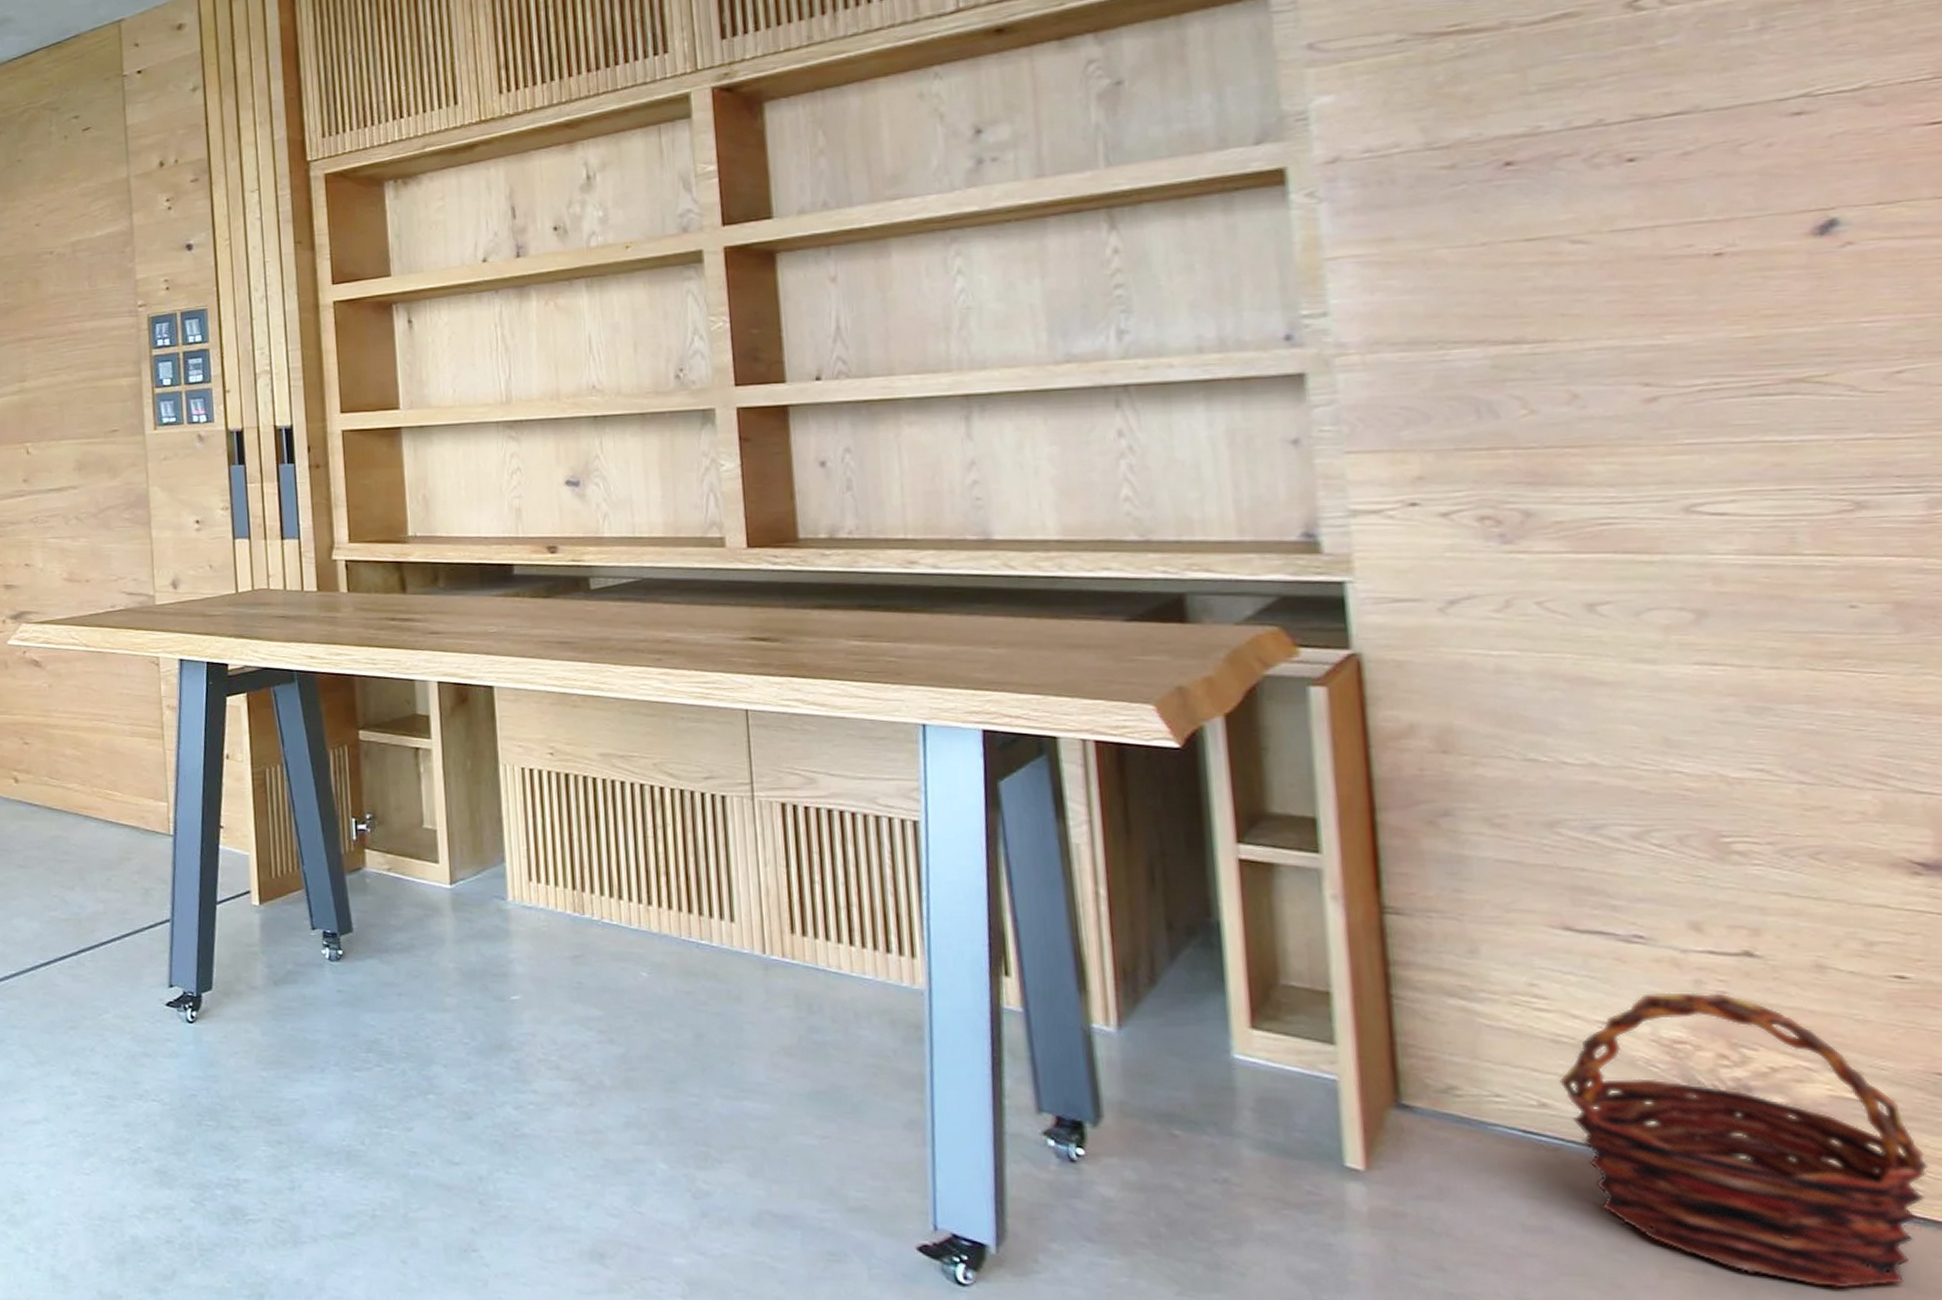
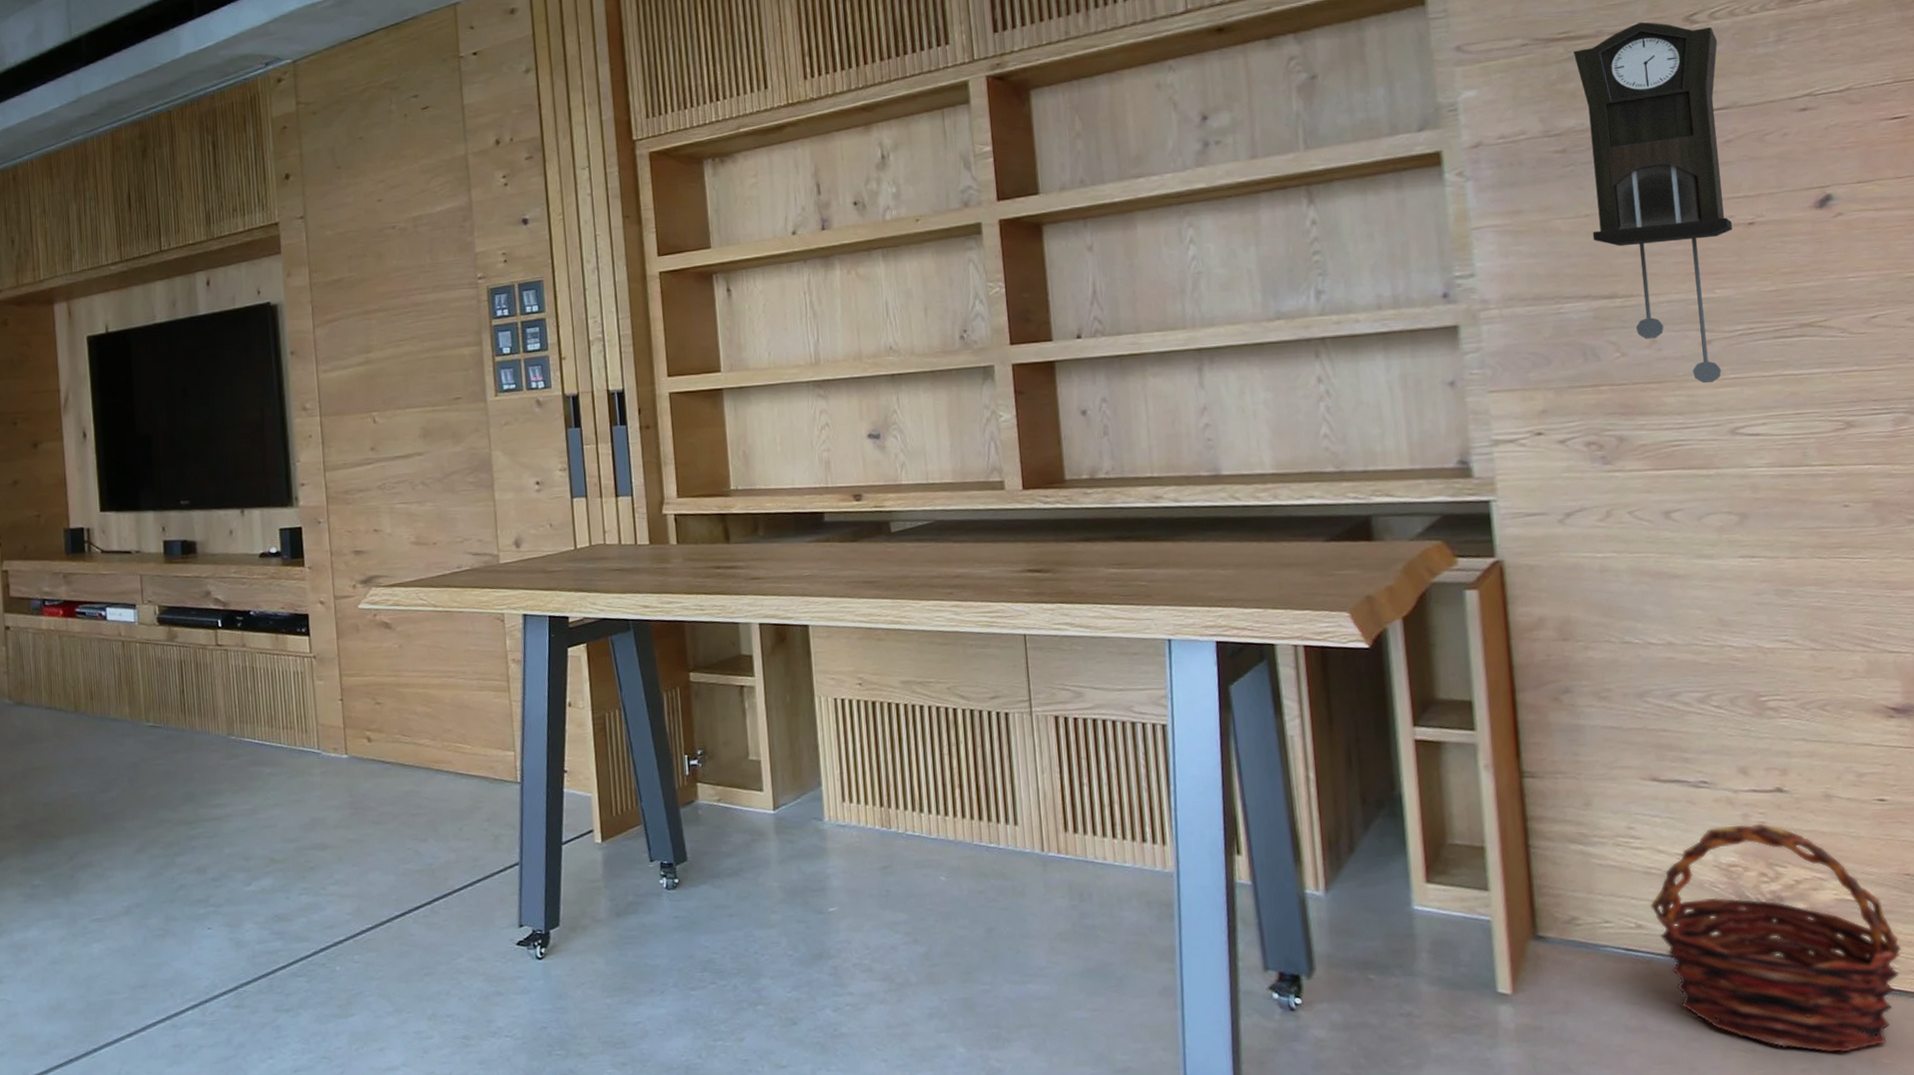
pendulum clock: none [1468,9,1691,450] -> present [1574,21,1732,384]

